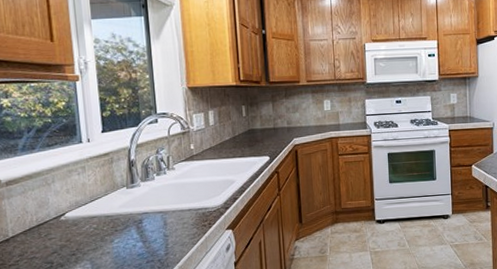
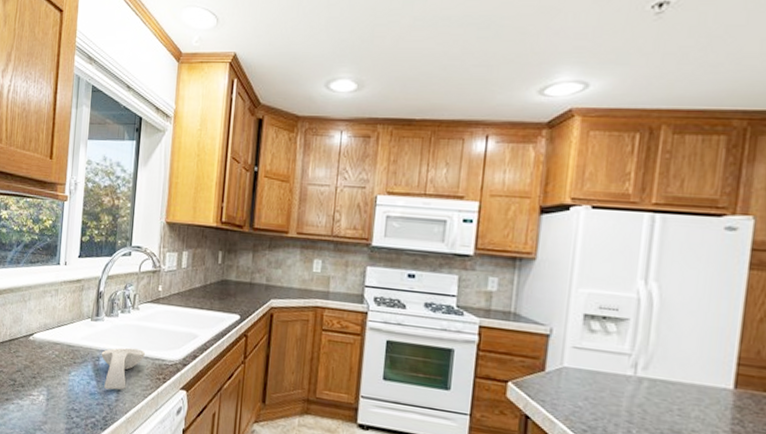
spoon rest: none [143,204,187,247] -> present [101,347,145,390]

